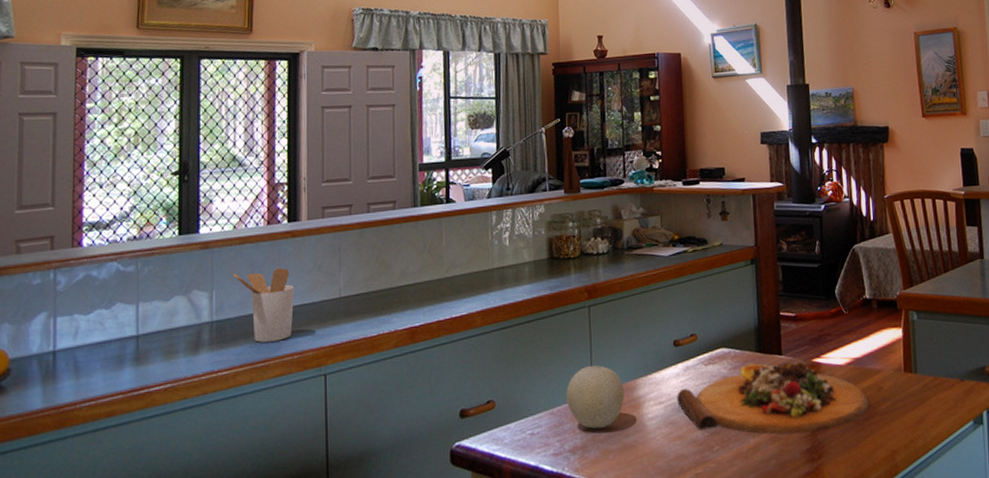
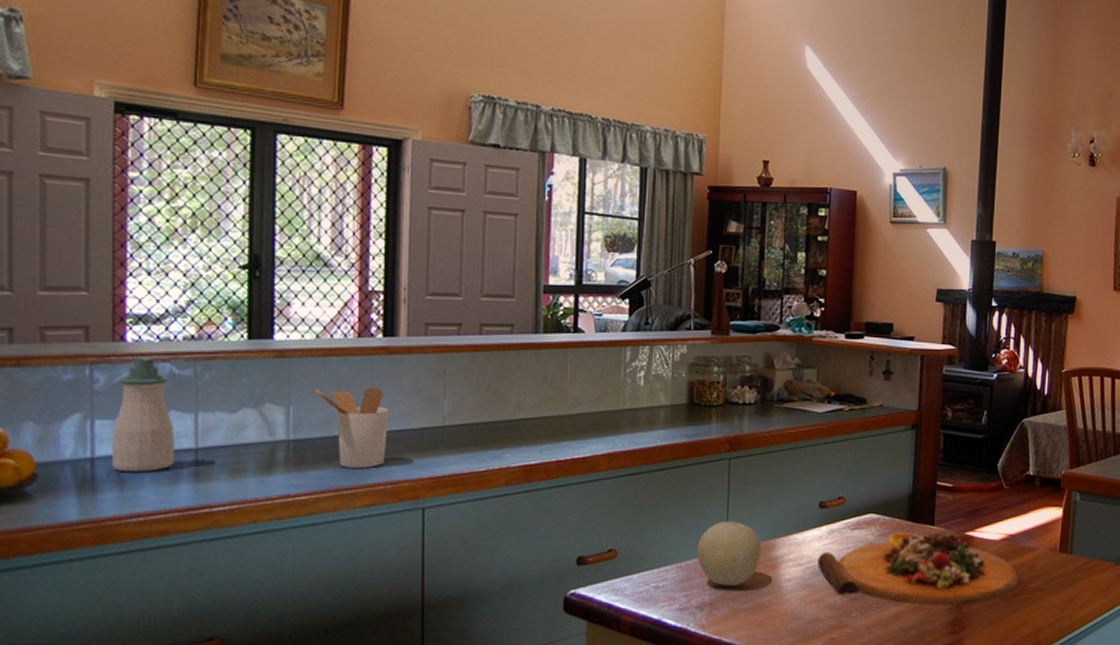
soap bottle: none [69,257,121,362] -> present [111,356,176,473]

